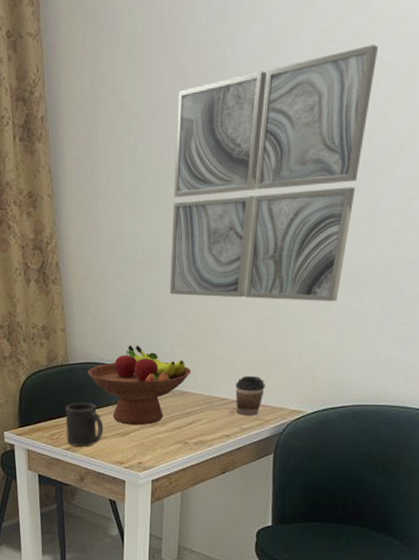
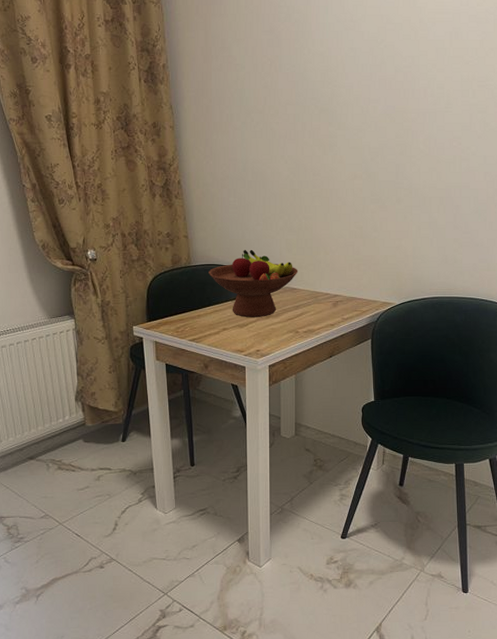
mug: present [65,402,104,446] -> none [190,299,224,337]
wall art: present [169,45,378,302] -> none [275,28,425,215]
coffee cup: present [235,375,265,415] -> none [336,274,360,307]

